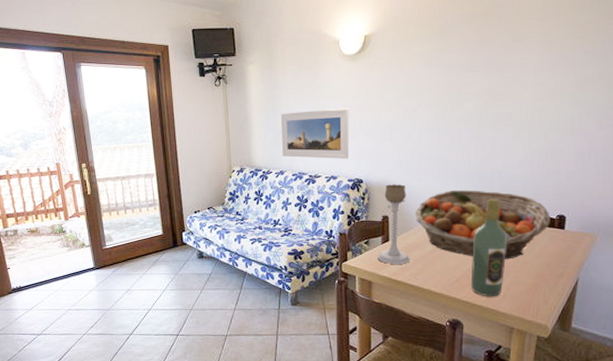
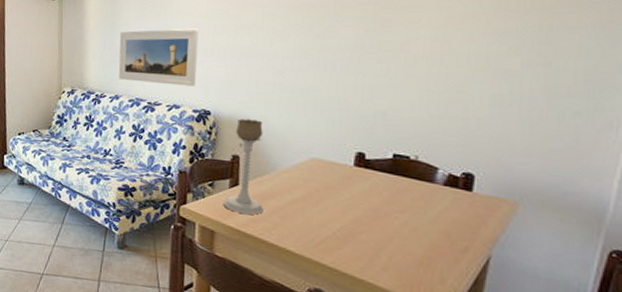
fruit basket: present [414,189,551,259] -> none [272,131,453,223]
wine bottle: present [470,198,508,298] -> none [340,145,393,268]

